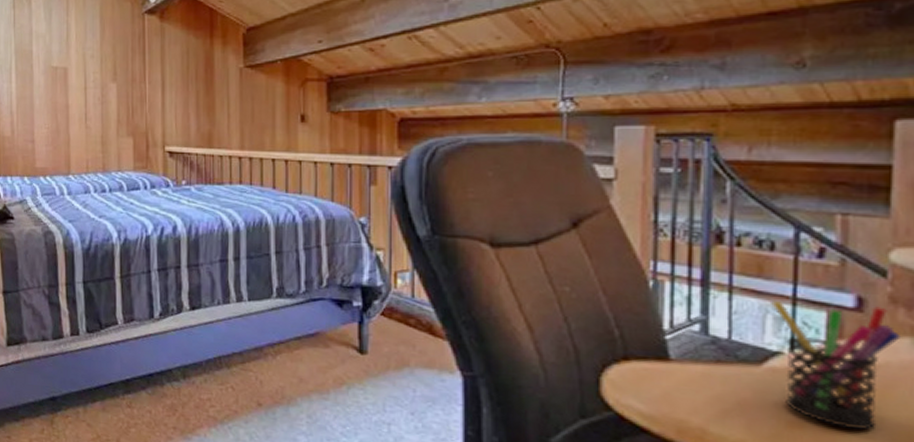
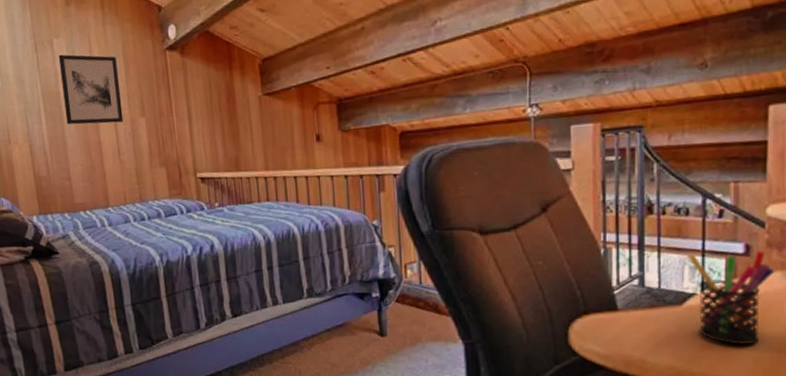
wall art: none [35,12,94,87] -> present [58,54,124,125]

